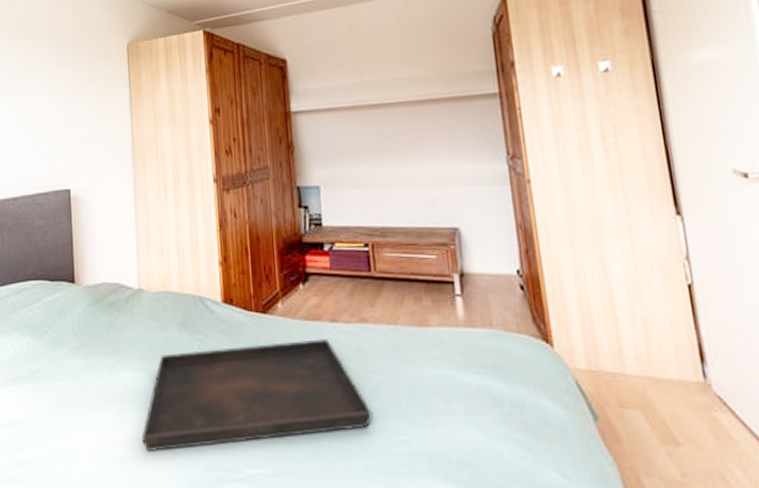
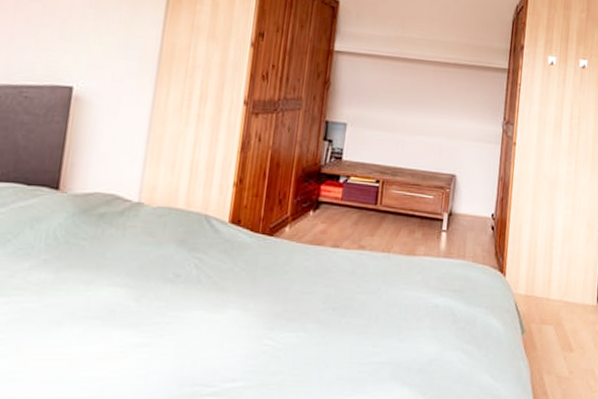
serving tray: present [142,339,373,452] -> none [110,262,354,371]

